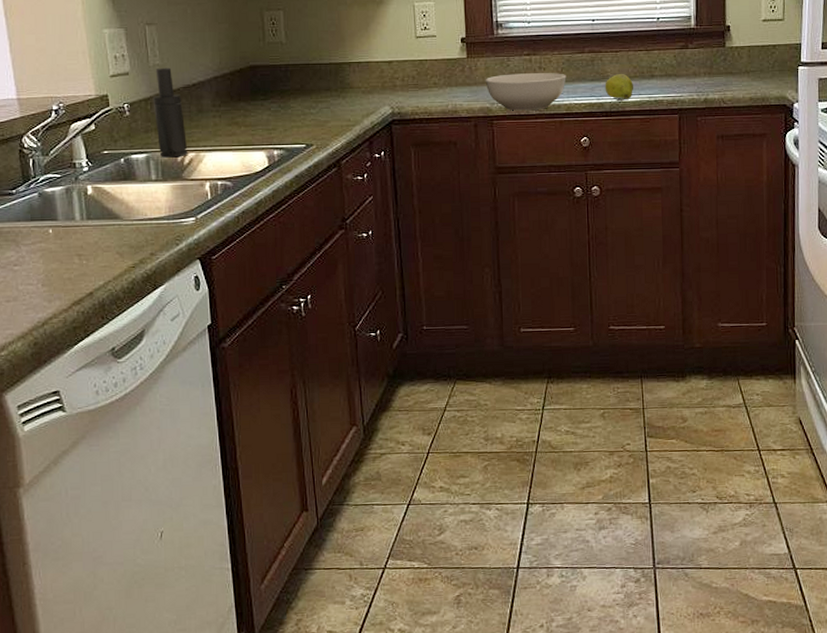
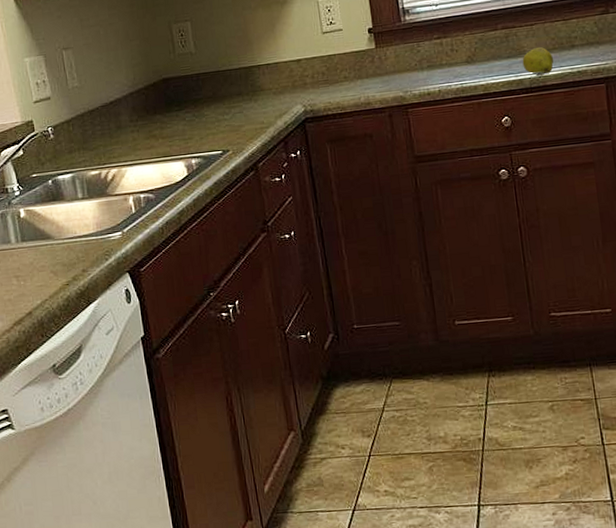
soap dispenser: present [152,67,188,158] -> none [74,88,111,176]
bowl: present [485,73,566,111] -> none [396,53,481,97]

